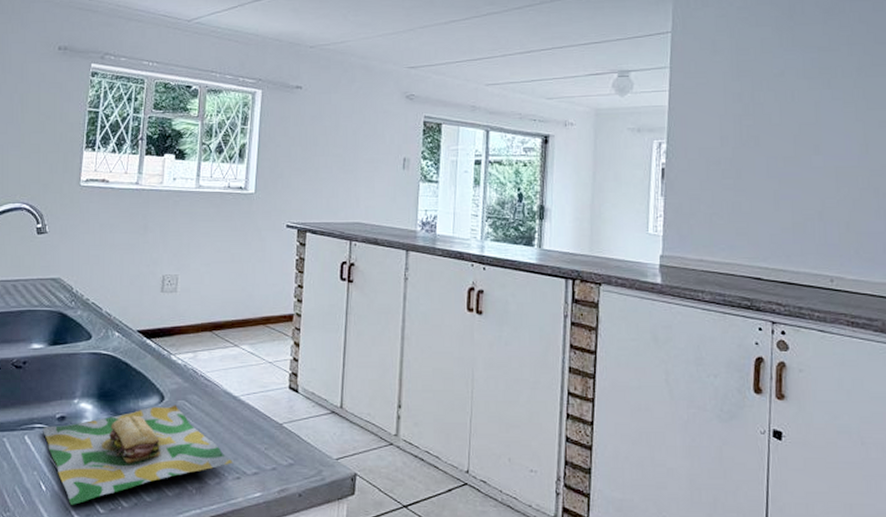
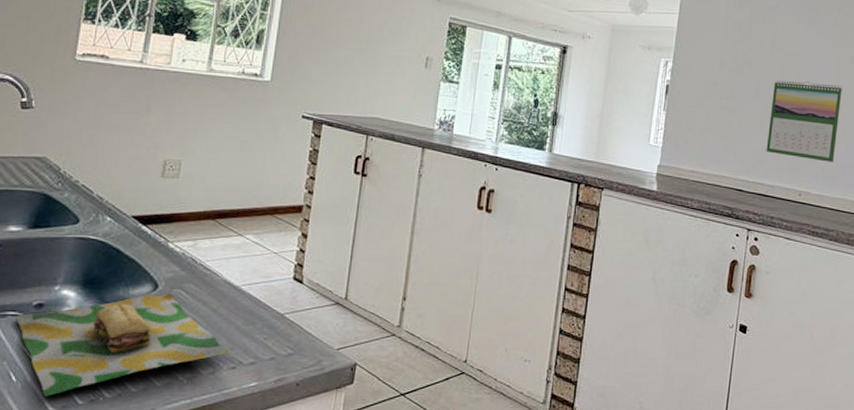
calendar: none [785,152,873,242] -> present [766,80,842,162]

